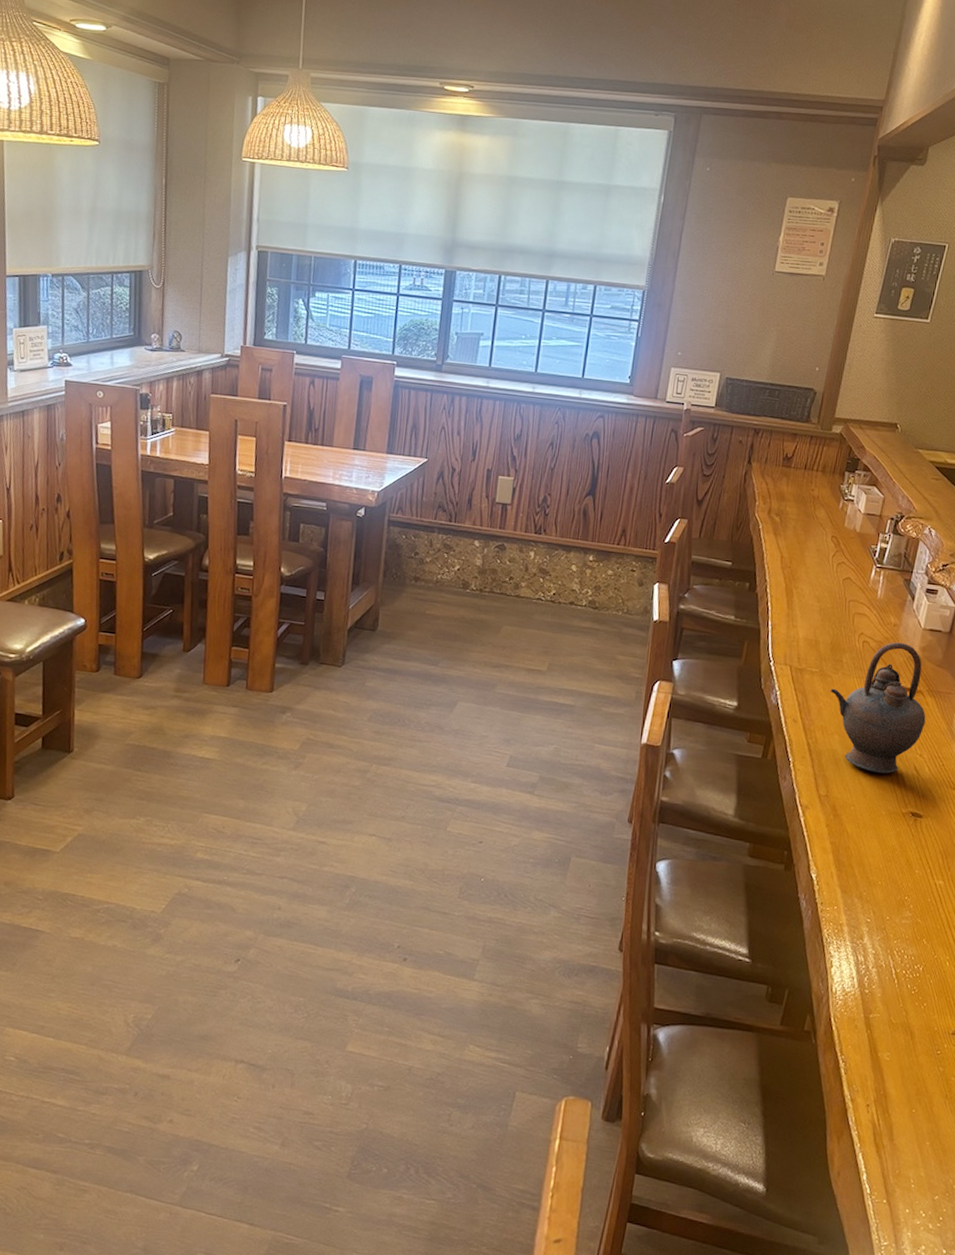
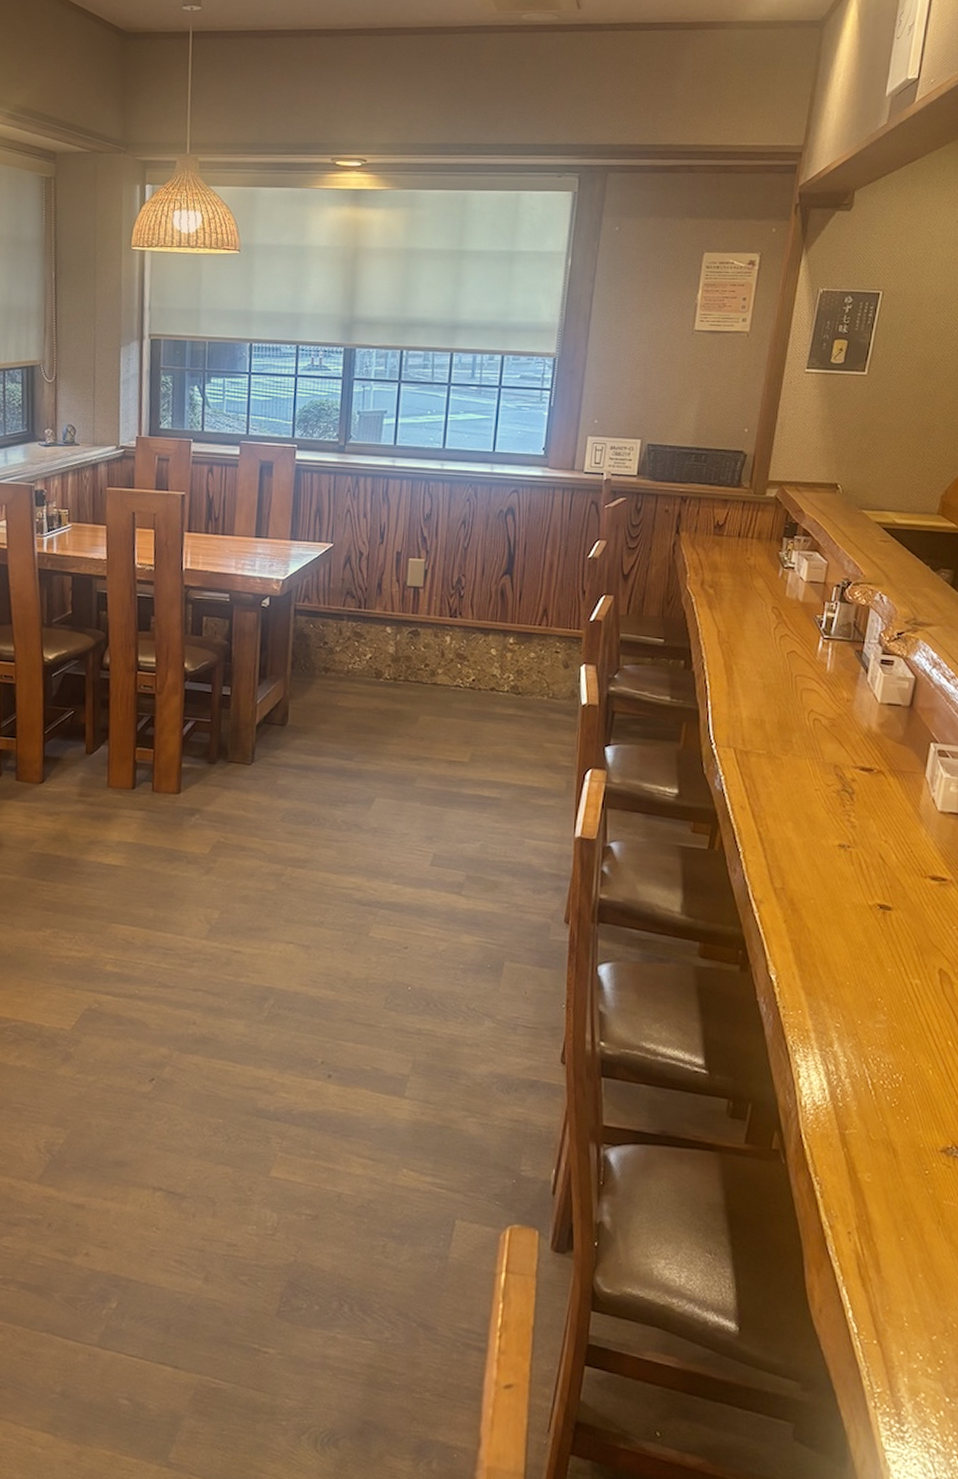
teapot: present [830,642,926,774] -> none [780,719,889,863]

